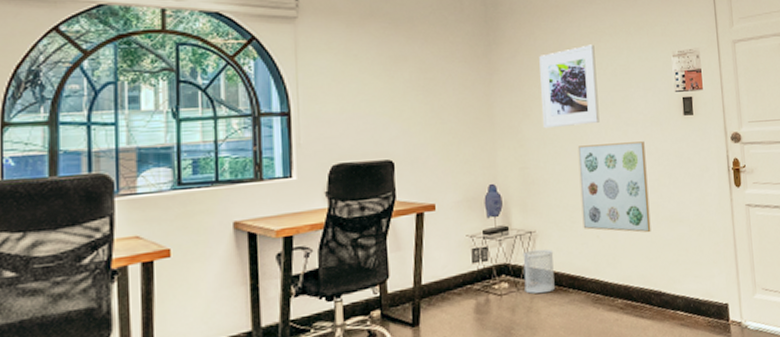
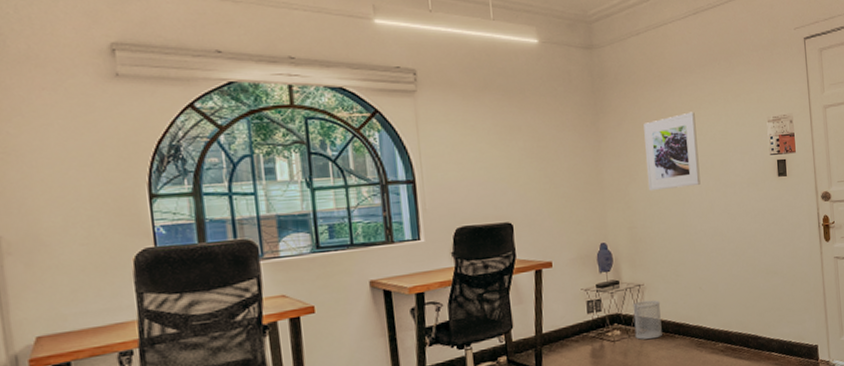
wall art: present [577,141,651,233] -> none [680,201,749,284]

